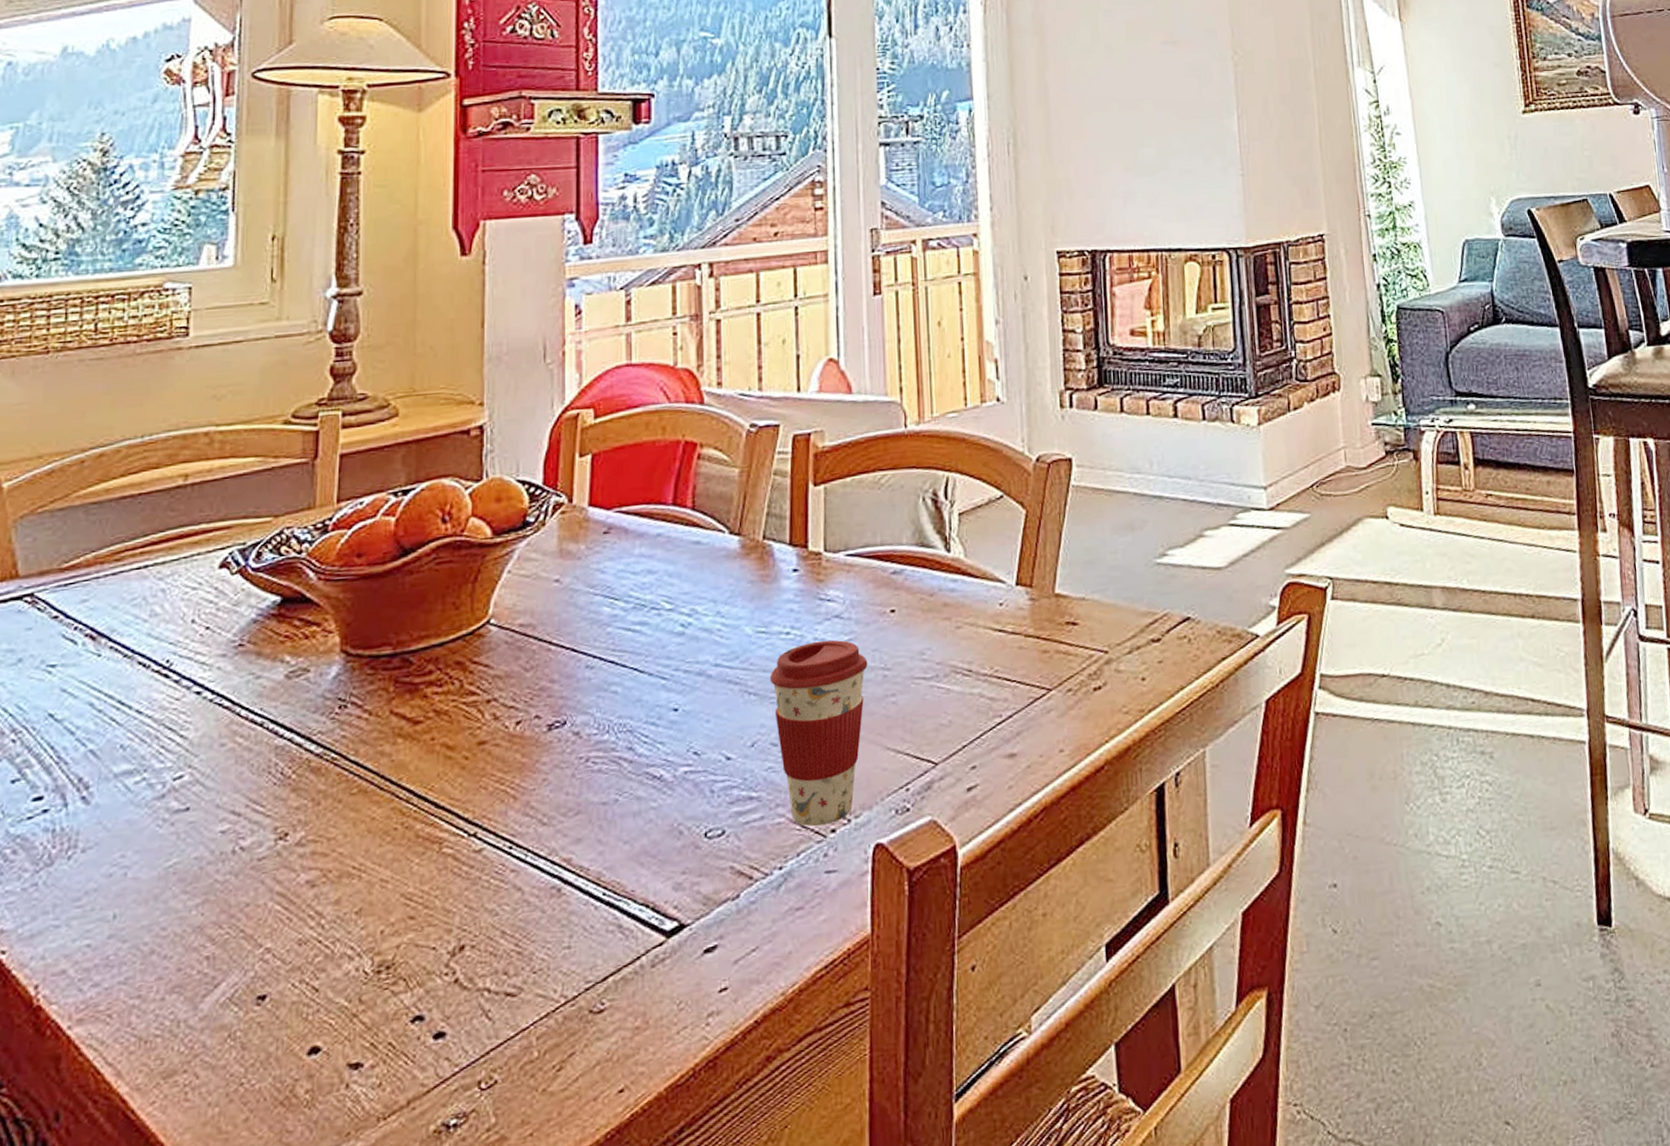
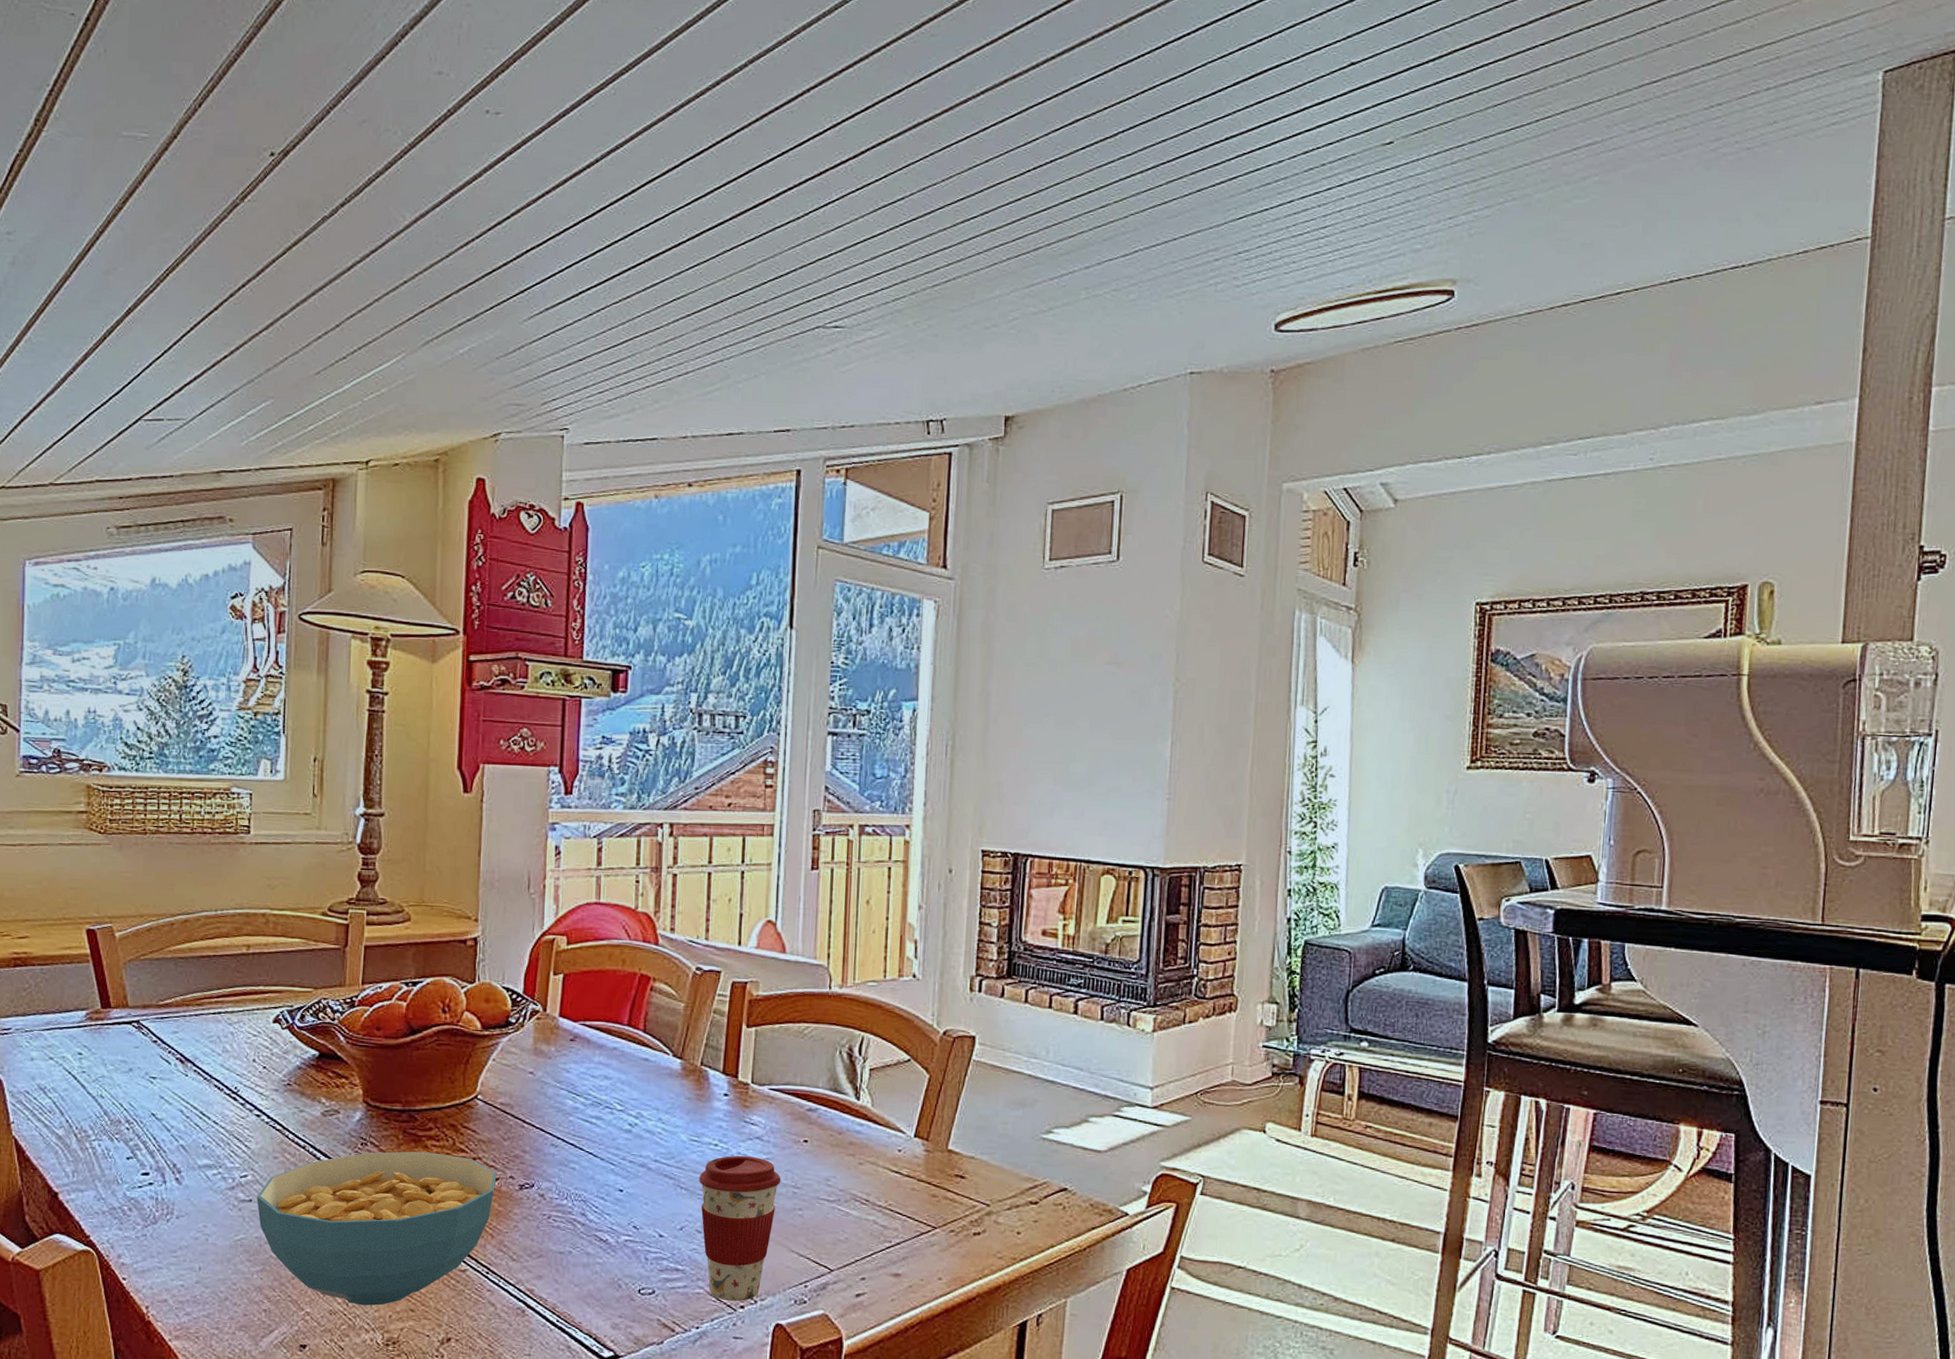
cereal bowl: none [196,701,518,925] -> present [257,1151,497,1306]

